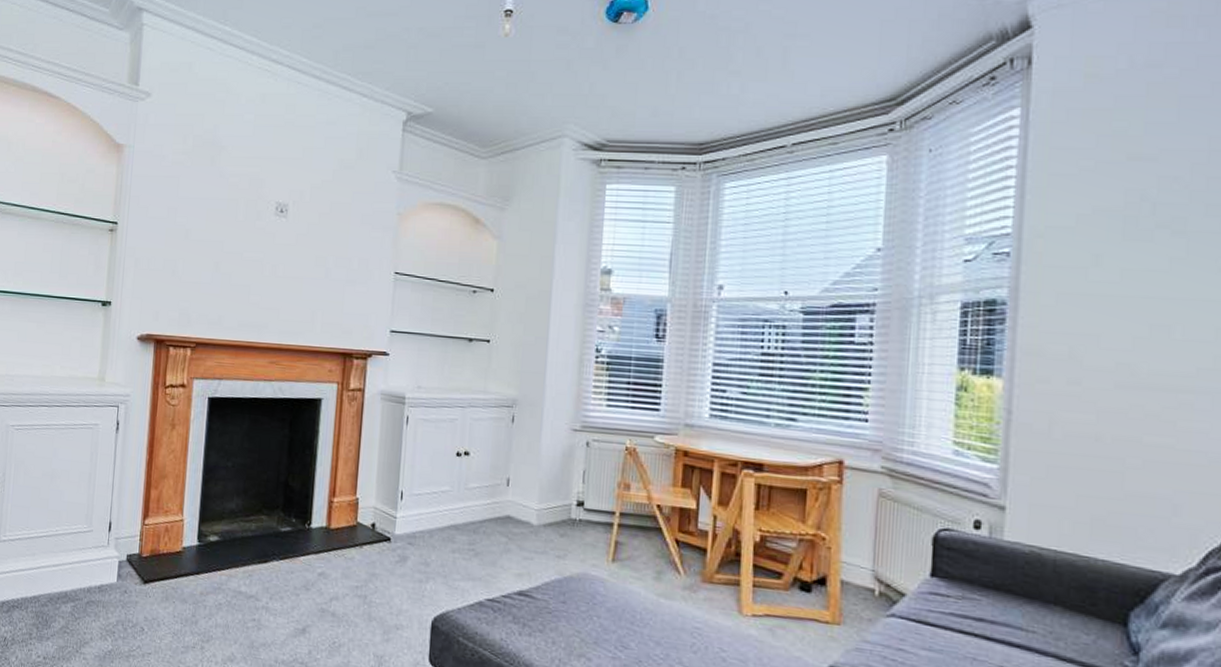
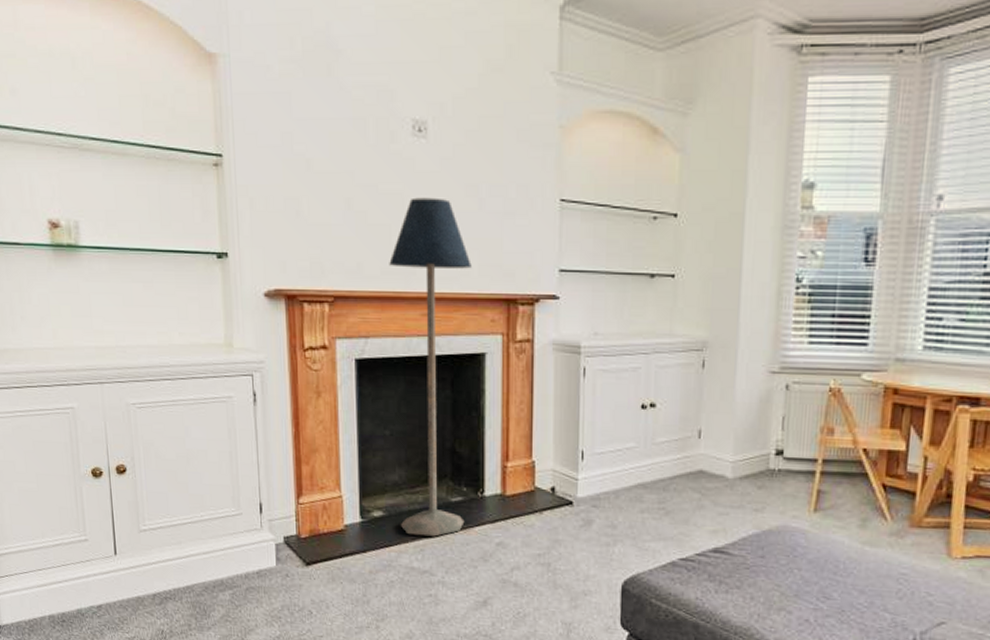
floor lamp: none [232,264,316,564] -> present [389,197,472,537]

